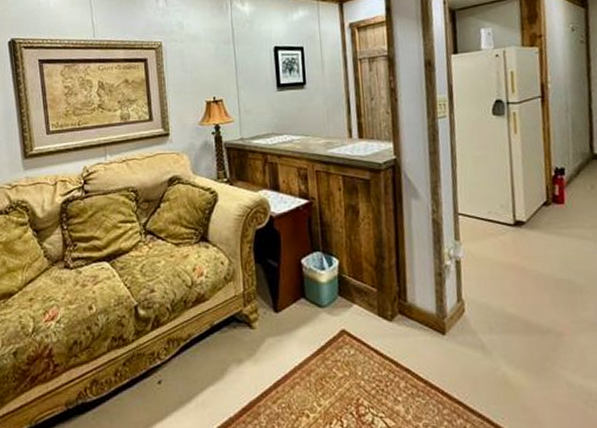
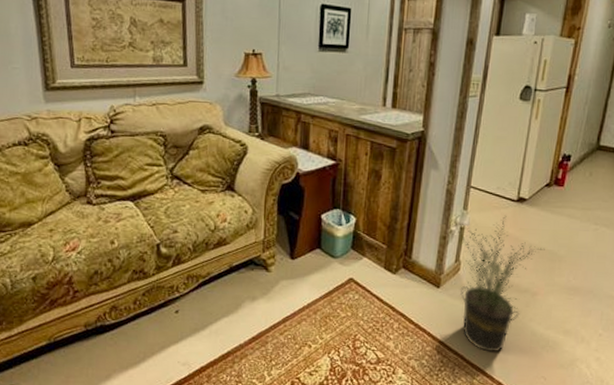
potted plant: none [454,242,560,412] -> present [458,215,545,353]

